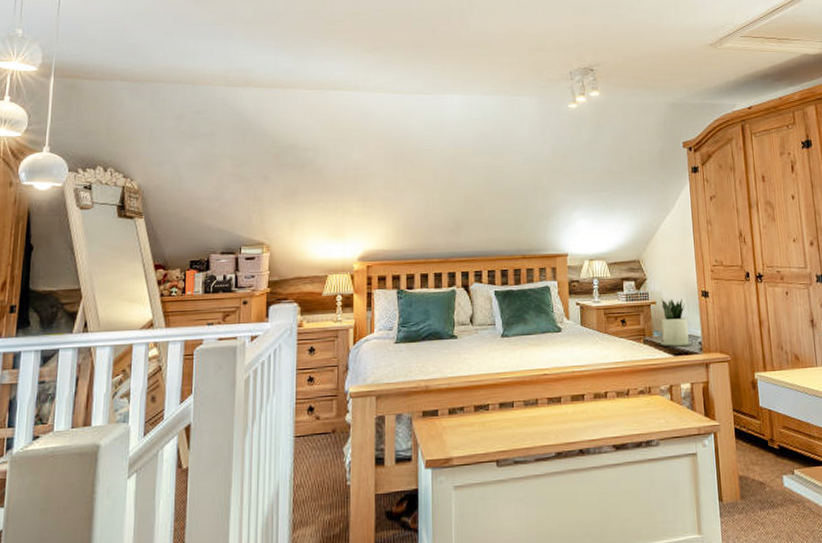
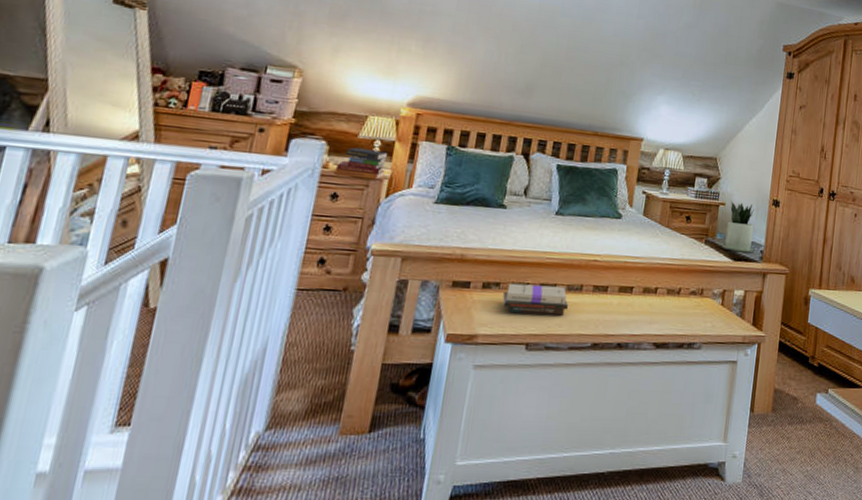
books: none [308,304,349,332] -> present [334,147,388,180]
books: none [467,403,527,434] -> present [502,283,568,316]

